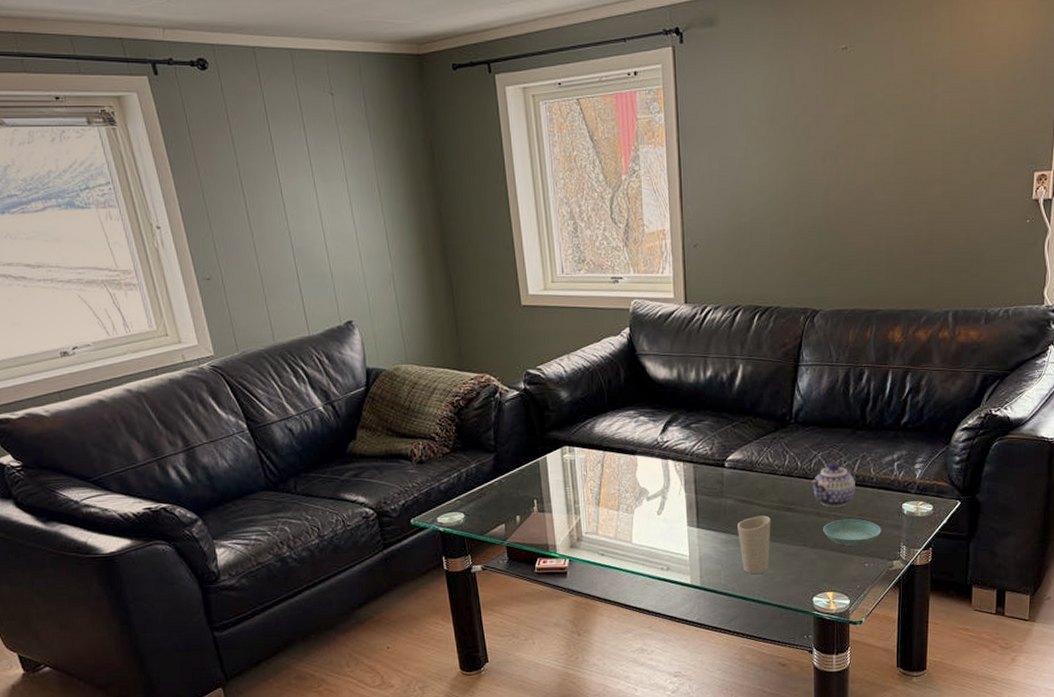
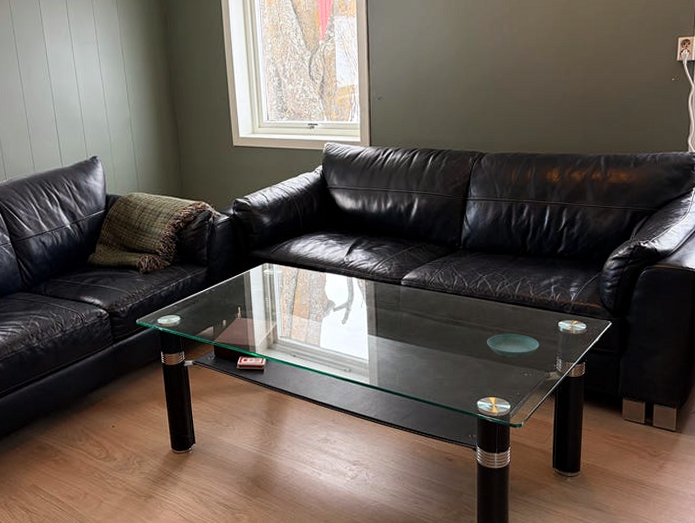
cup: present [737,515,771,575] -> none [411,328,441,379]
teapot: present [812,462,855,507] -> none [477,283,516,323]

